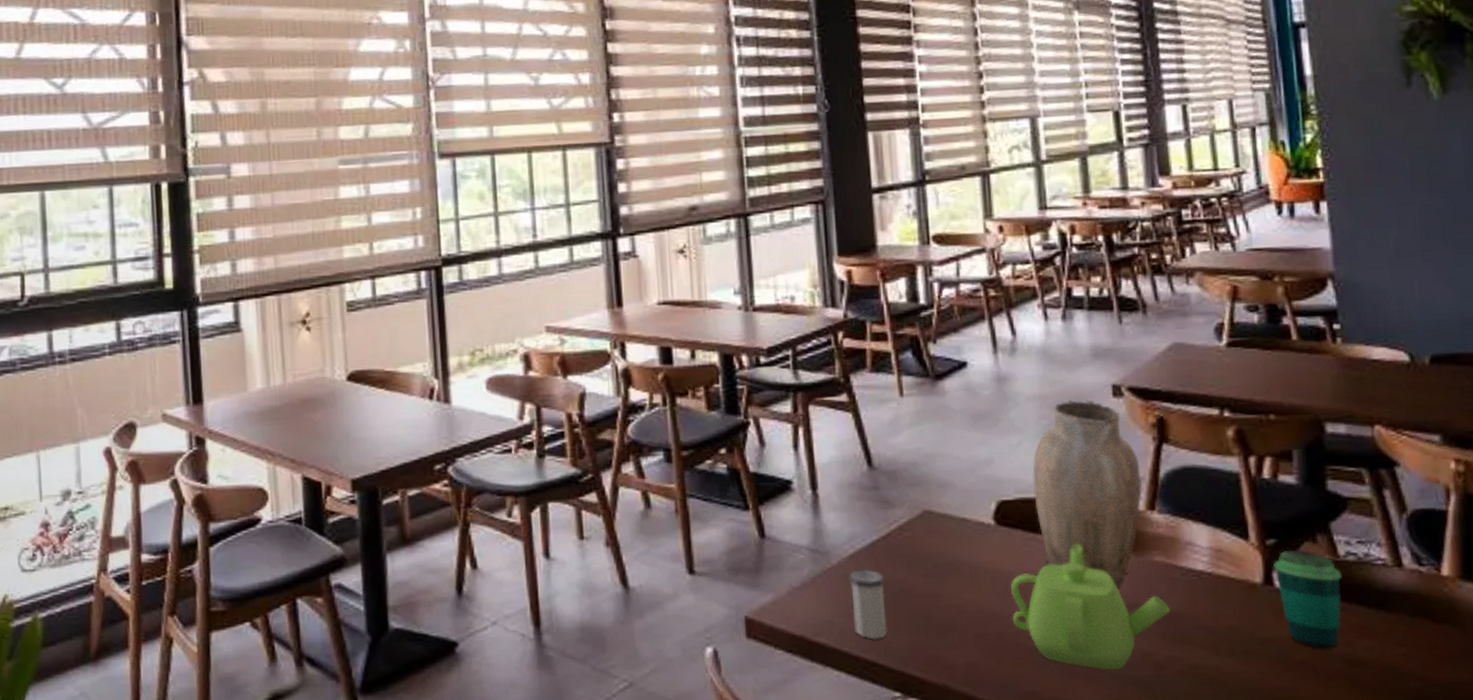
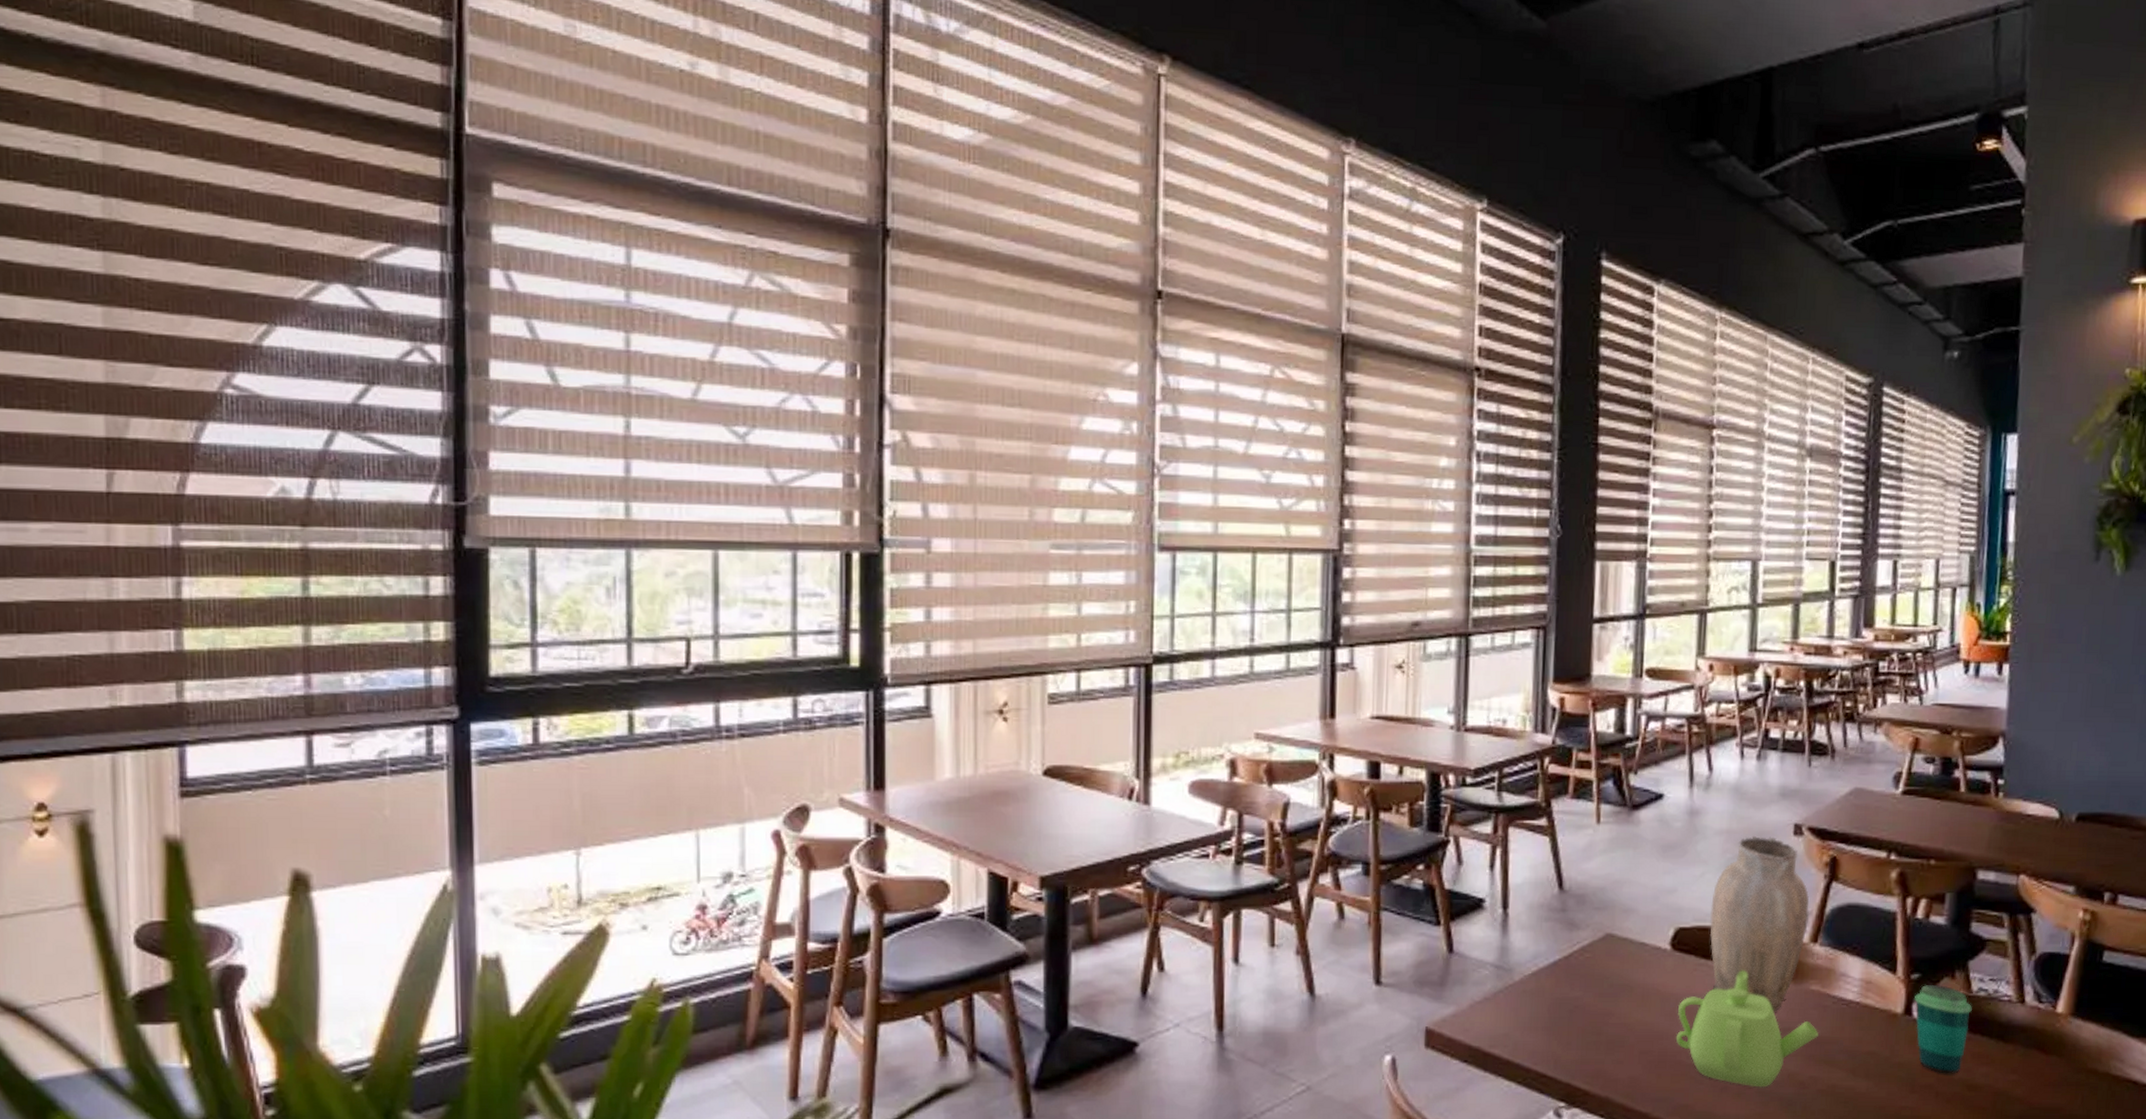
salt shaker: present [849,568,887,639] -> none [1528,985,1562,1053]

